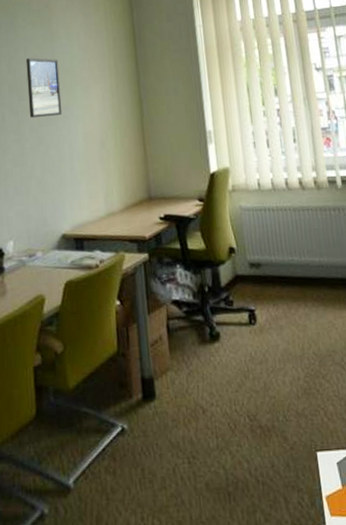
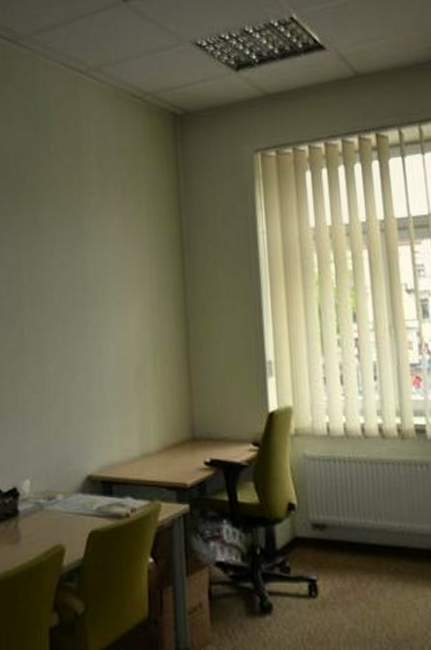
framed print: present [26,58,62,118] -> none [51,264,92,335]

